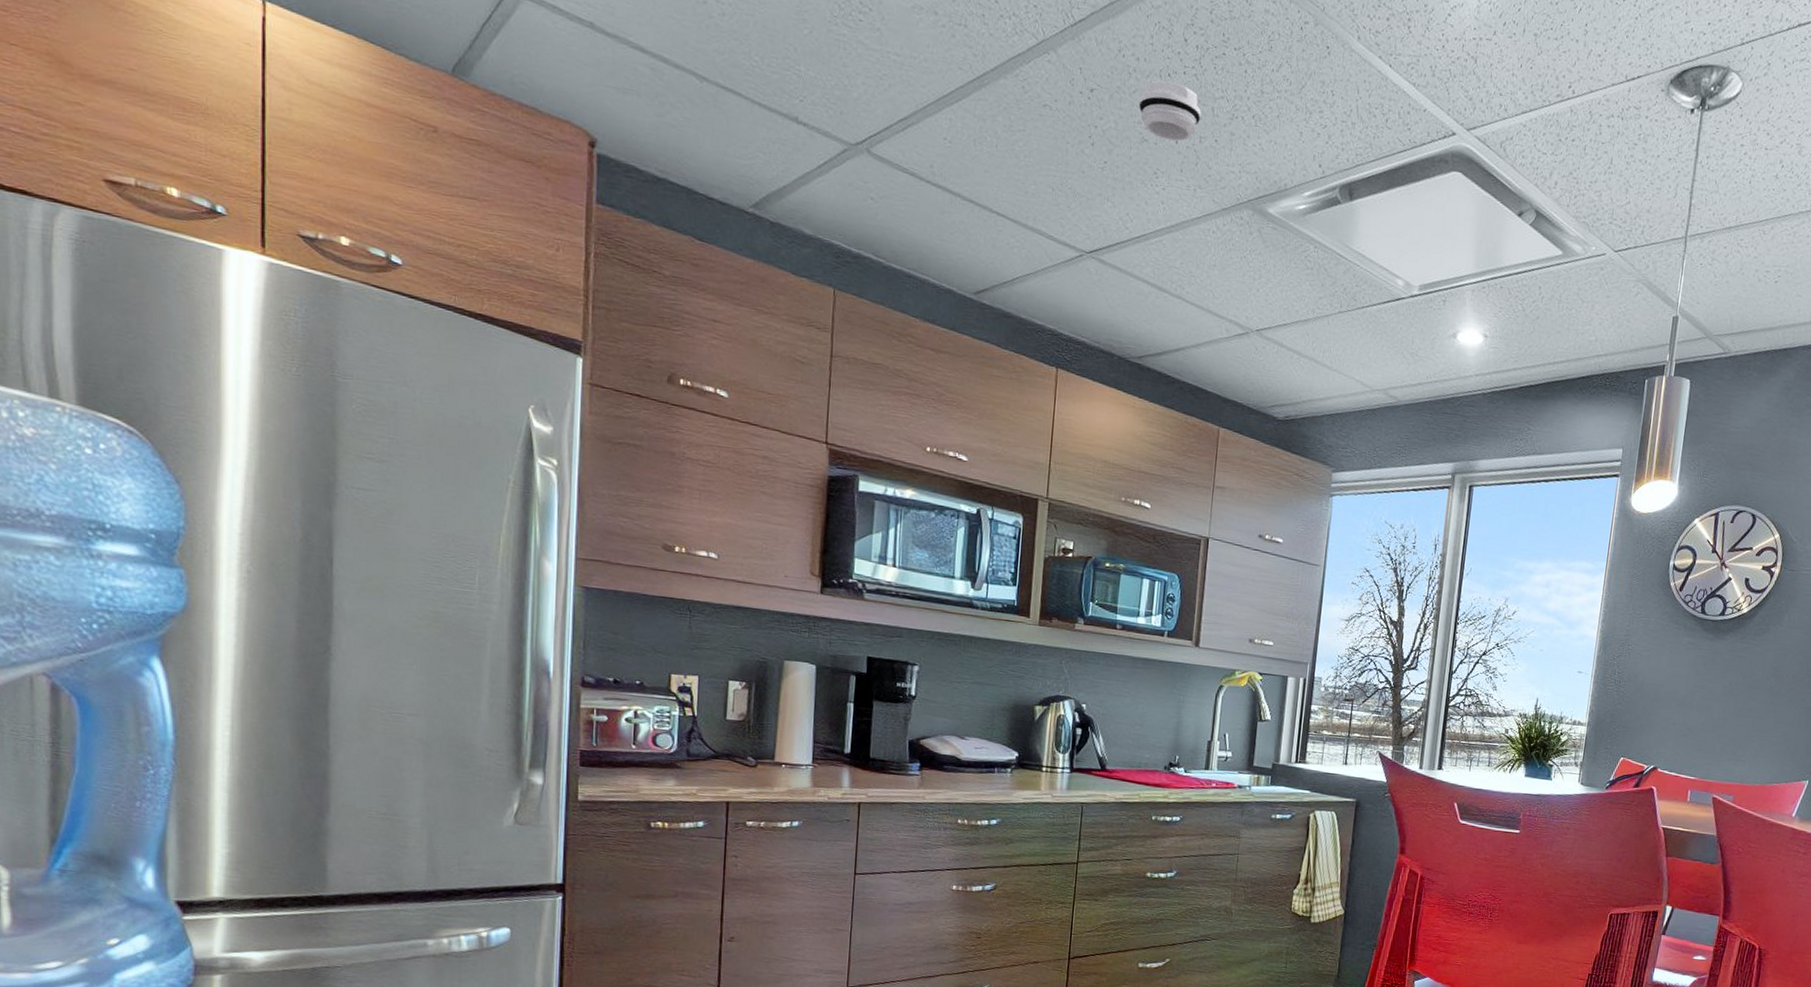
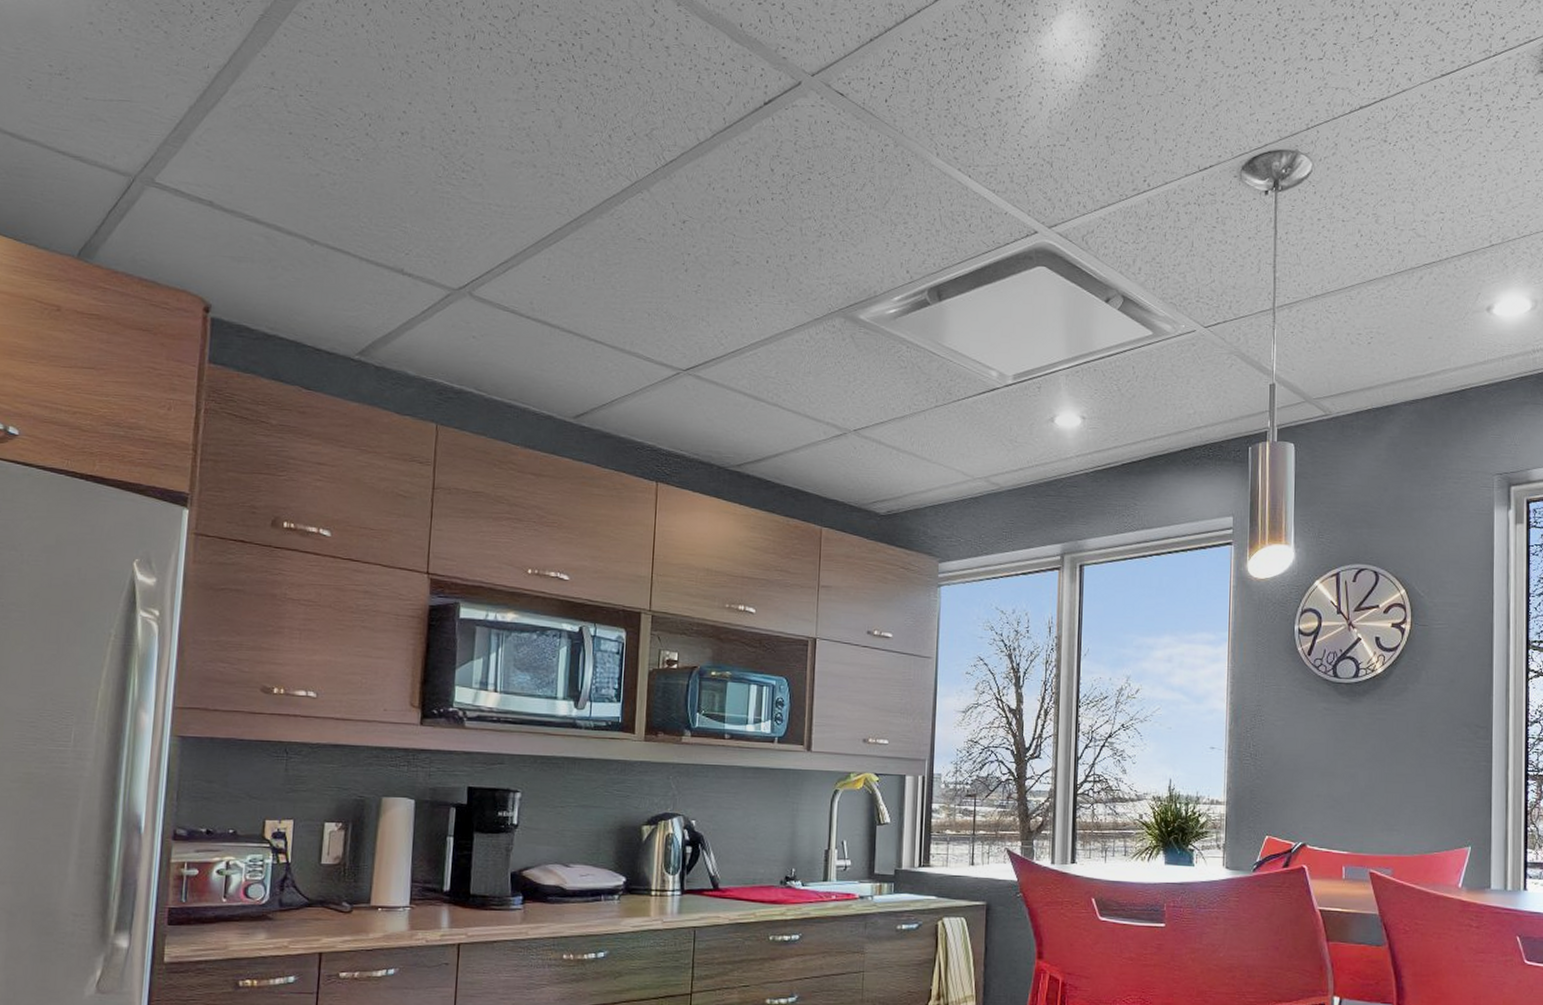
smoke detector: present [1138,80,1202,142] -> none [729,207,790,261]

